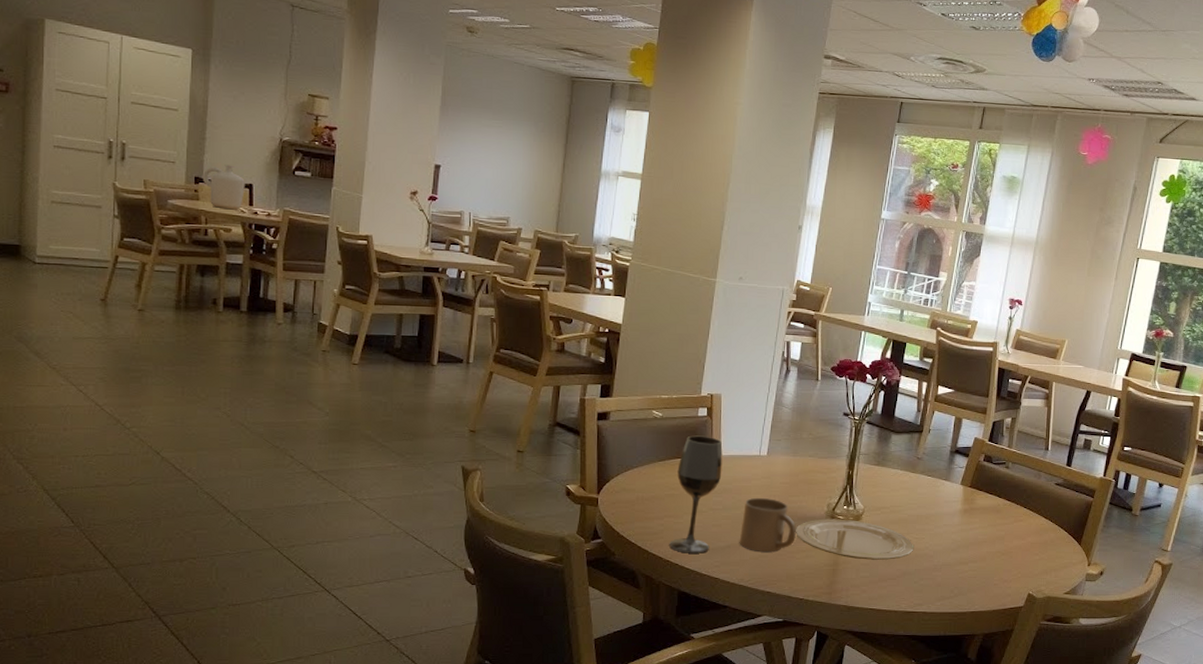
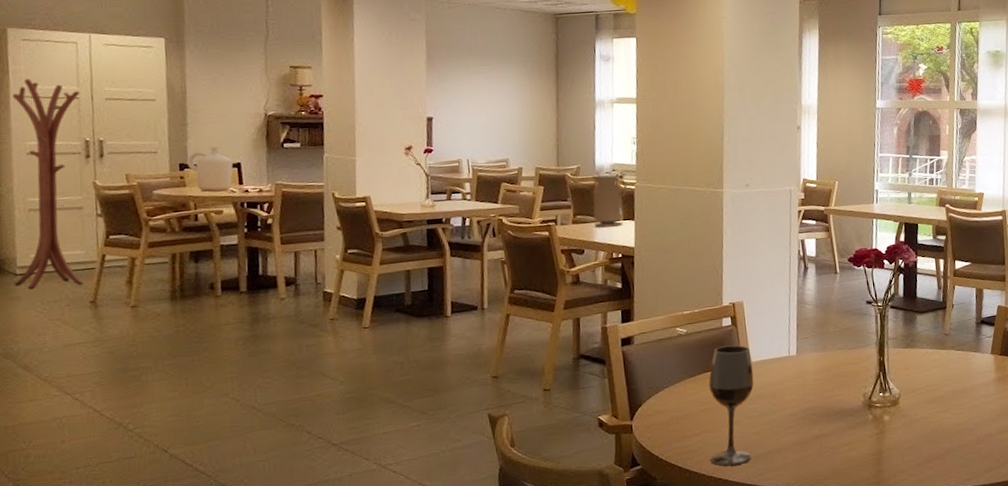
coatrack: none [33,72,108,282] -> present [13,78,83,290]
water jug: none [584,247,622,301] -> present [592,175,627,228]
mug: present [739,497,797,551] -> none [780,397,837,453]
plate: present [796,519,914,560] -> none [835,405,955,444]

